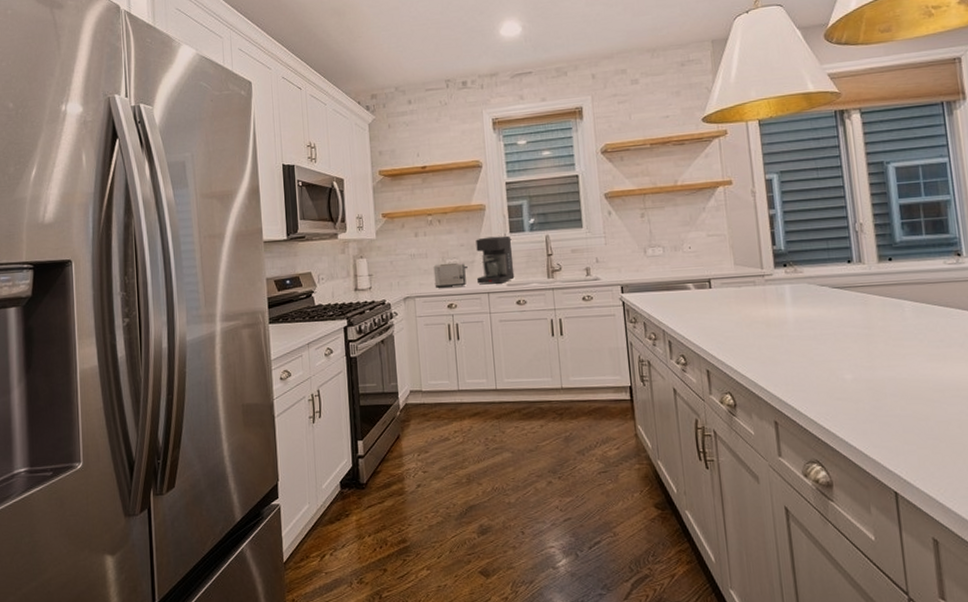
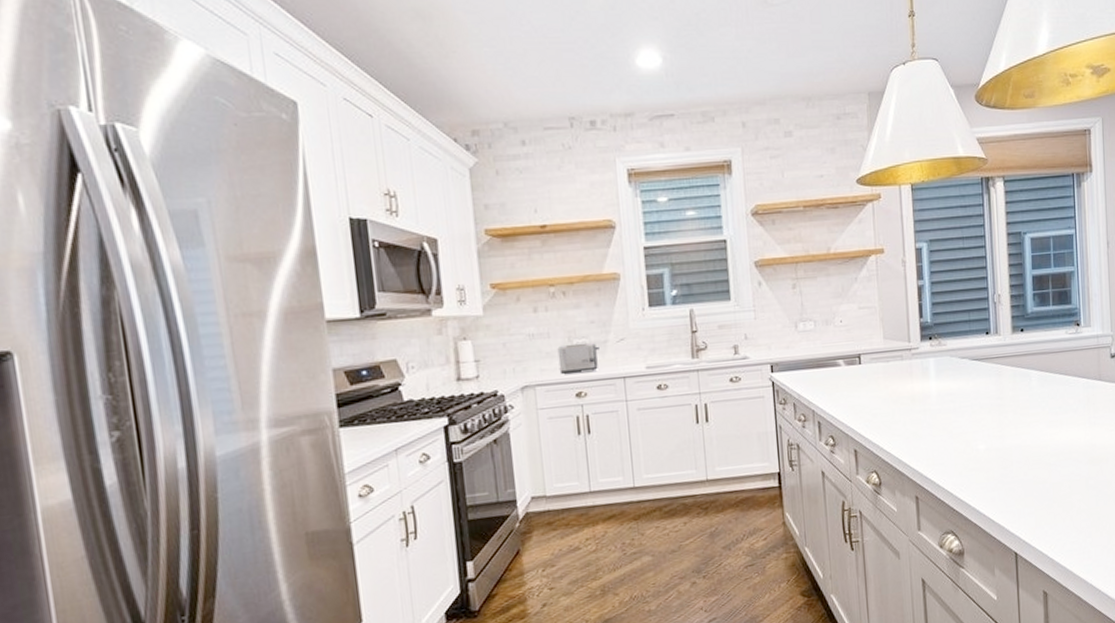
coffee maker: present [476,235,515,285] -> none [609,310,655,368]

